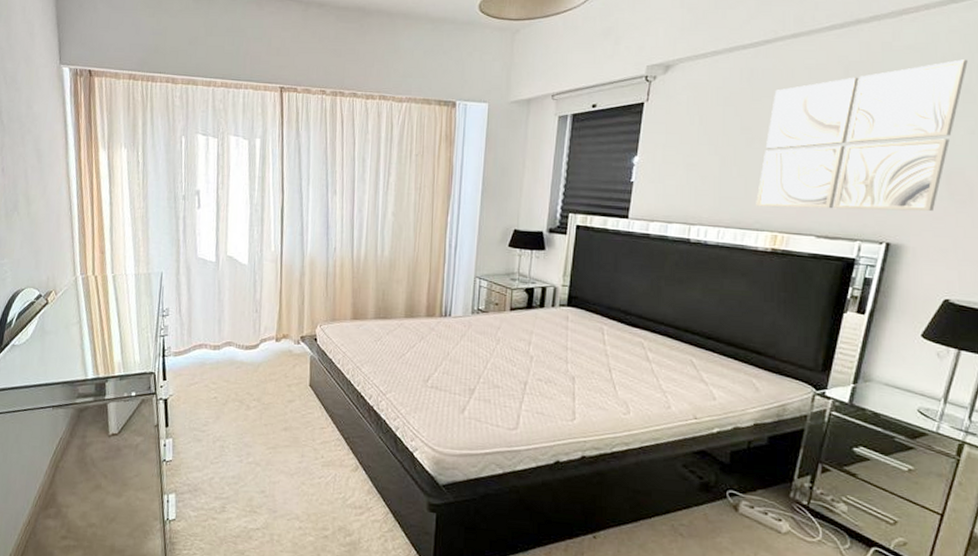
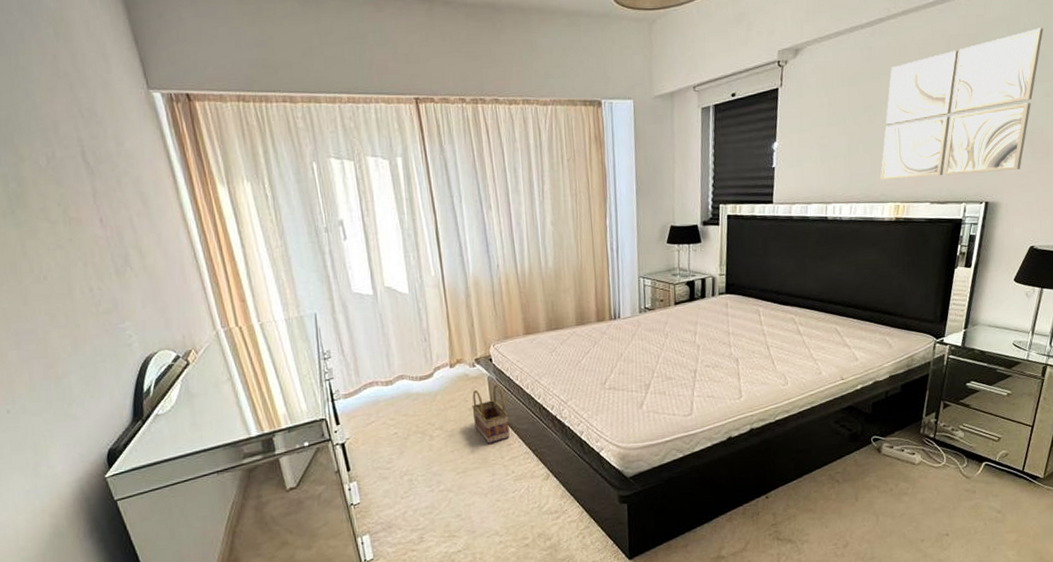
basket: none [291,365,325,424] -> present [472,385,510,444]

